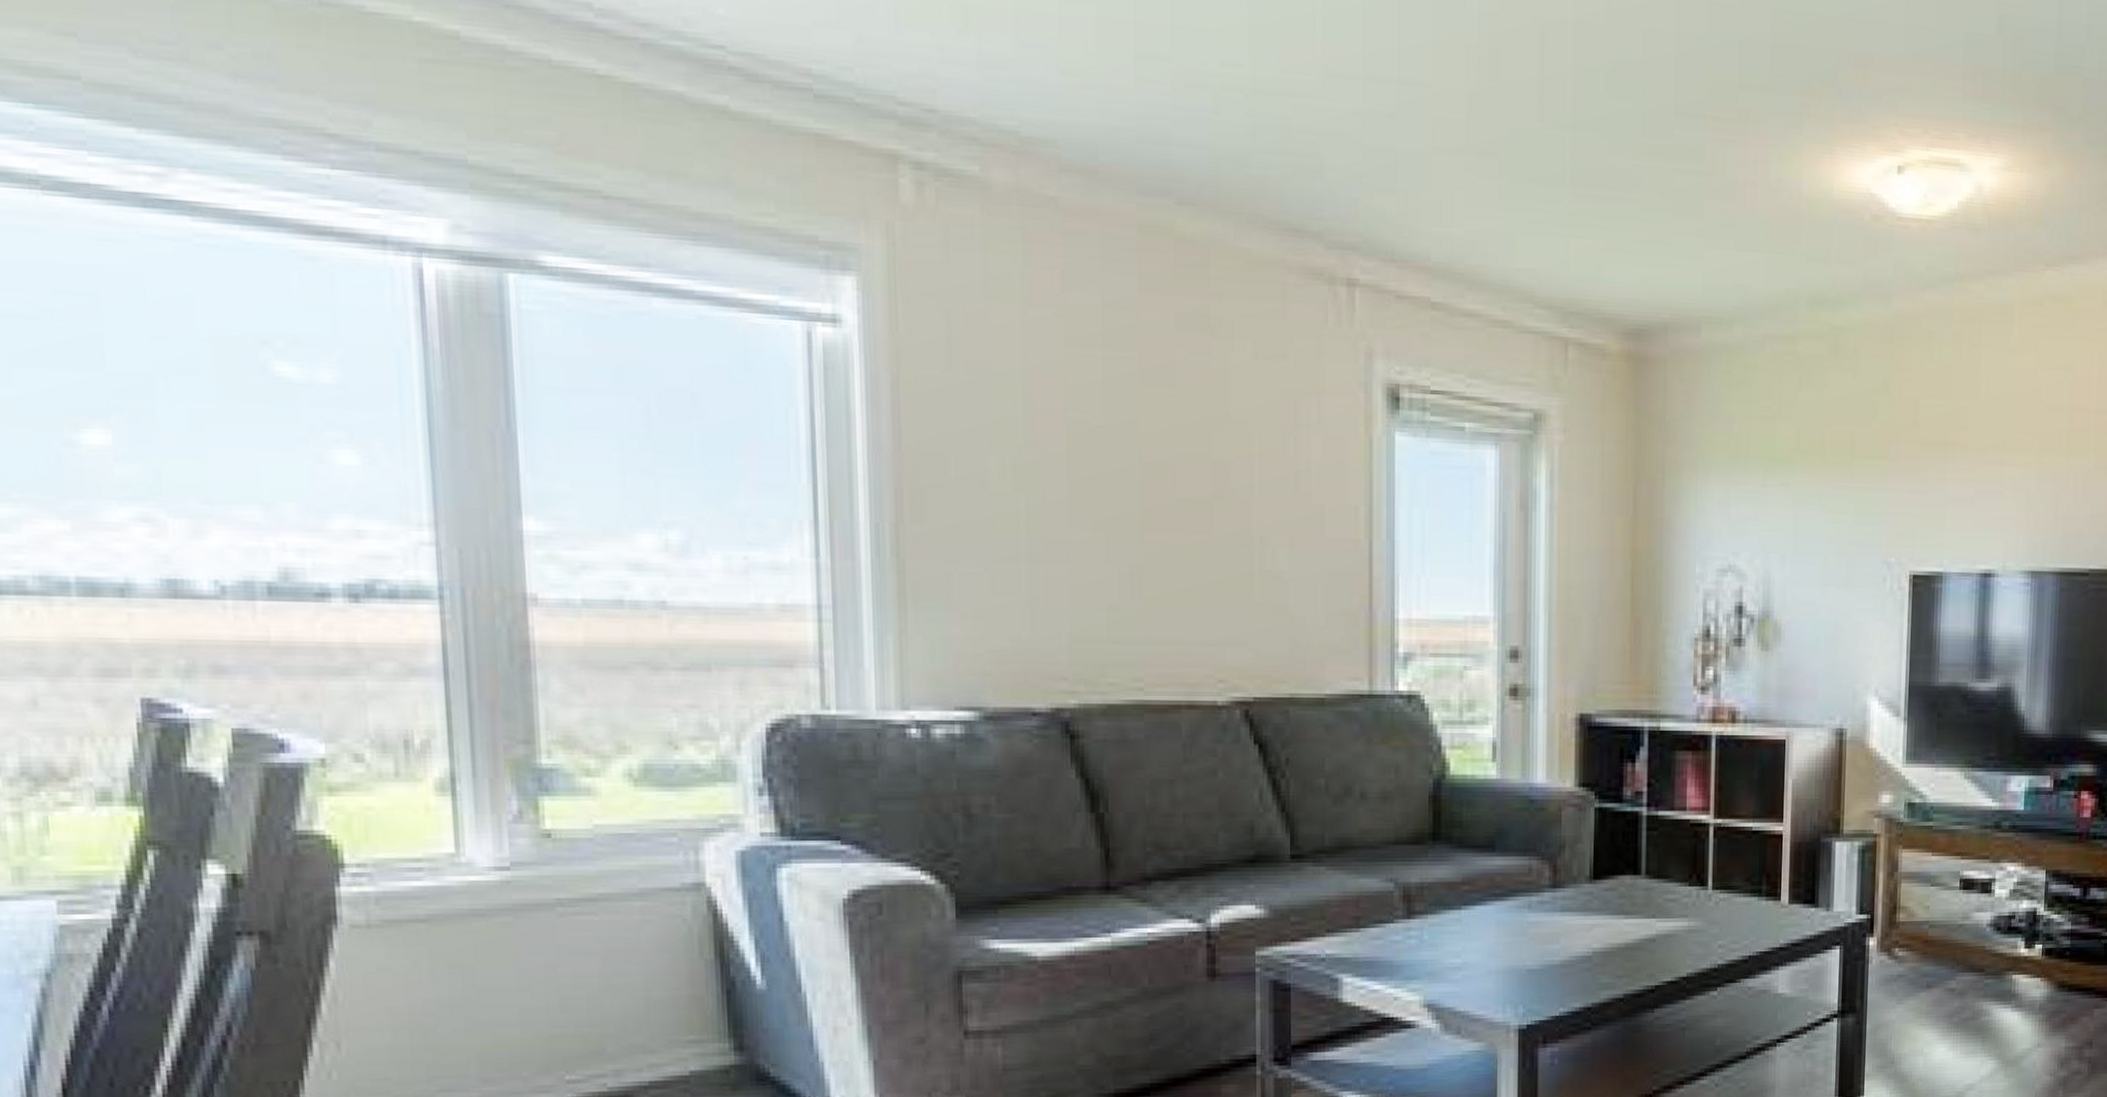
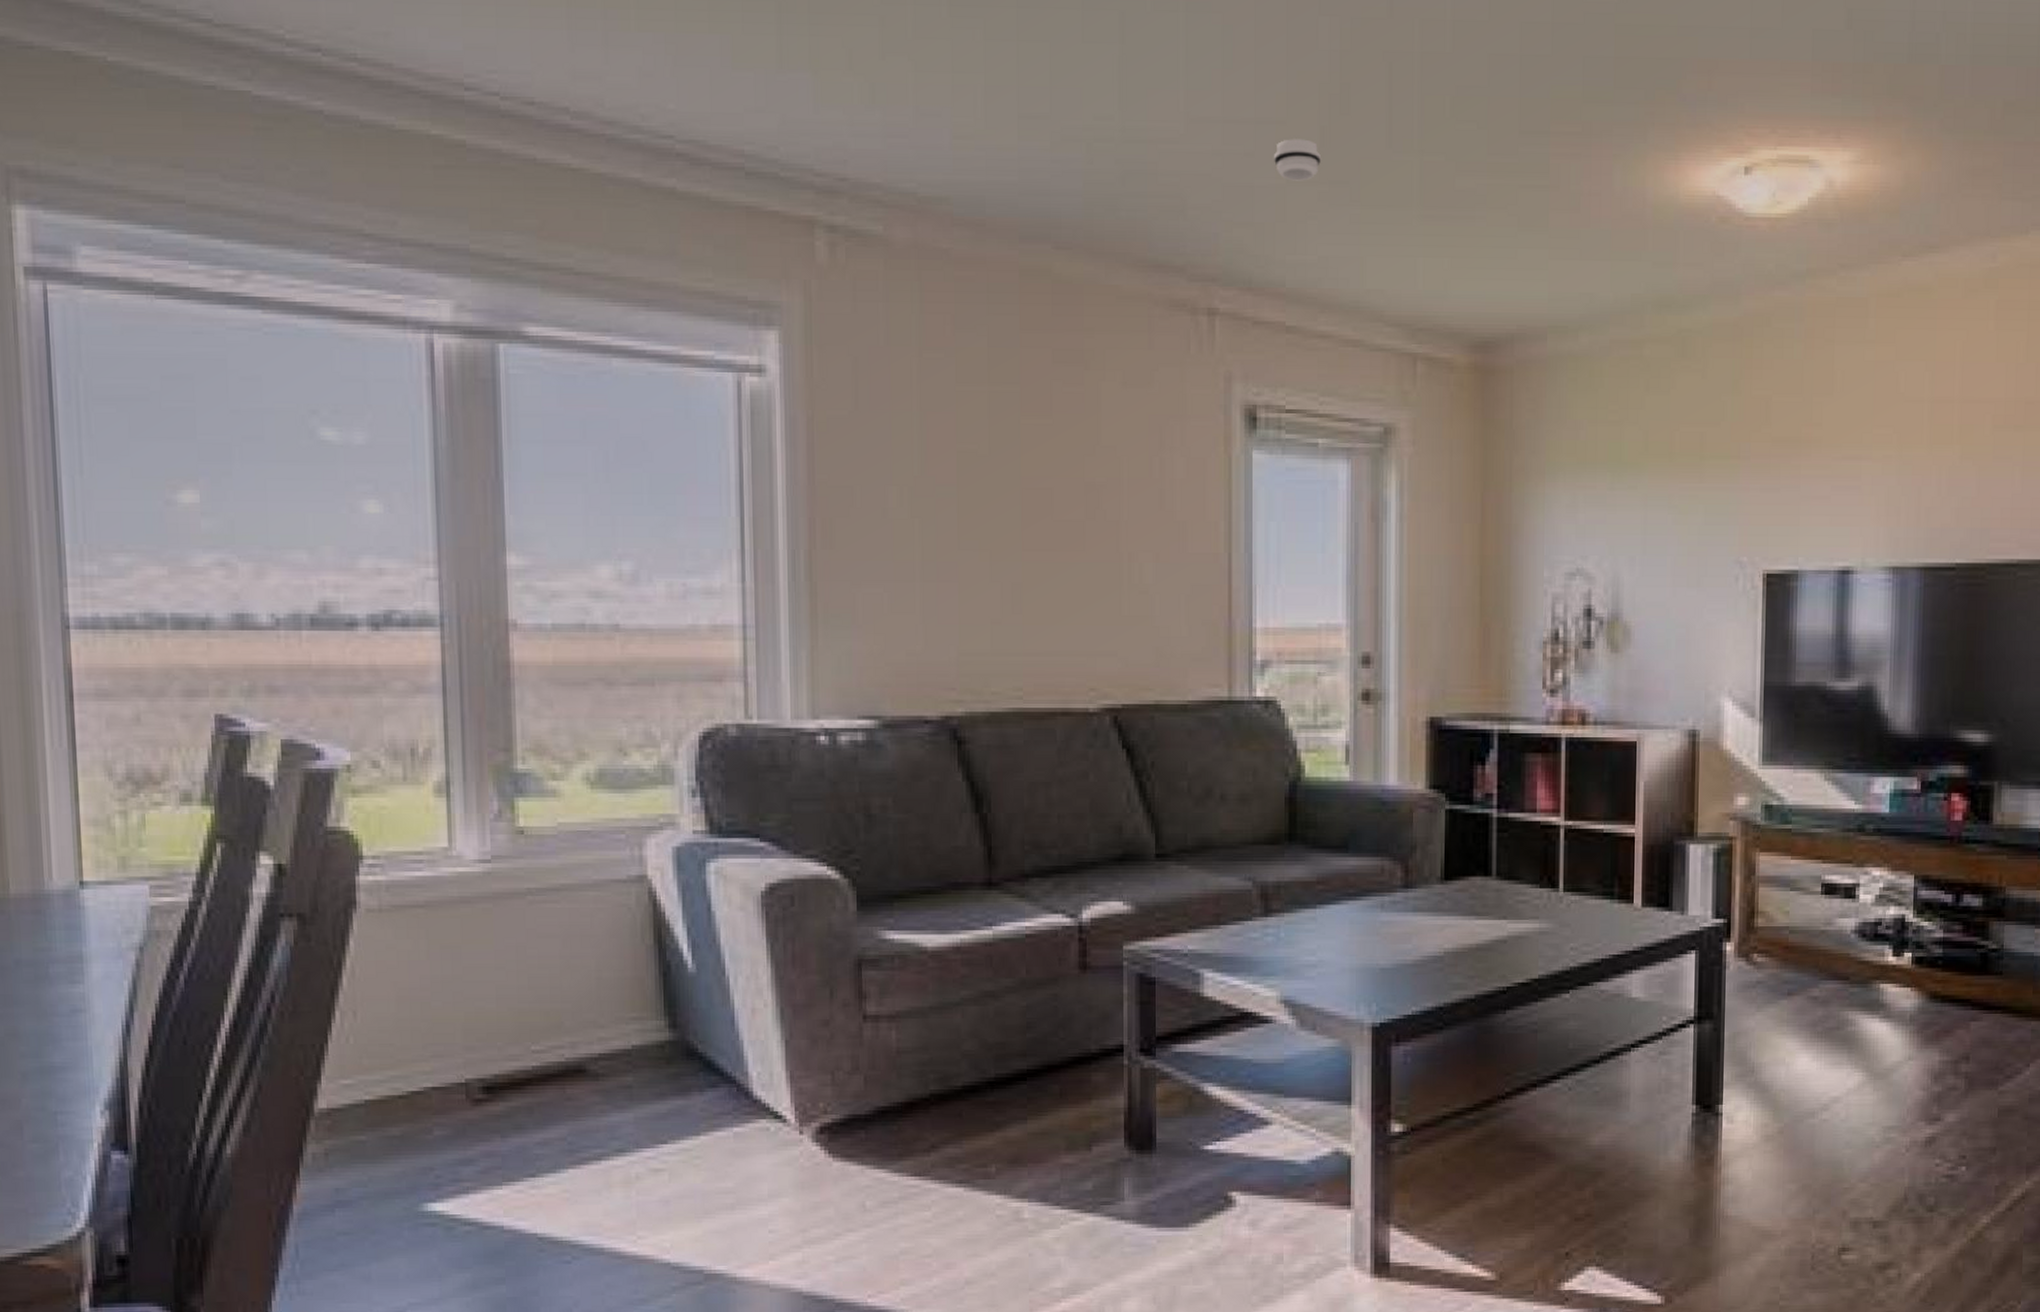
smoke detector: none [1419,102,1470,149] -> present [1274,137,1322,181]

